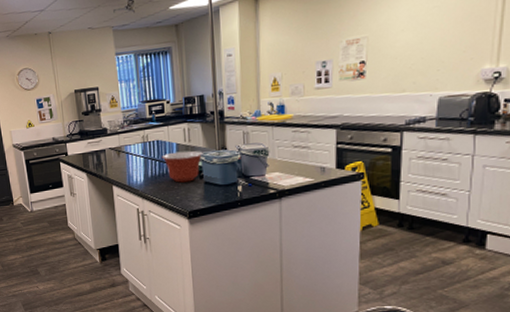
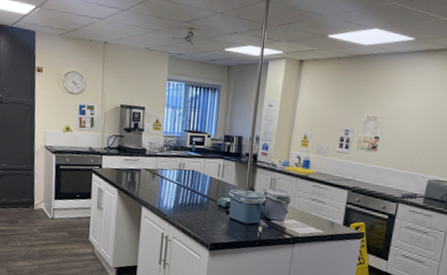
mixing bowl: present [161,150,203,183] -> none [194,184,233,215]

